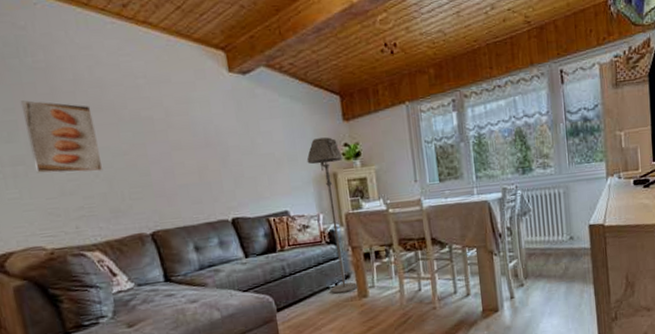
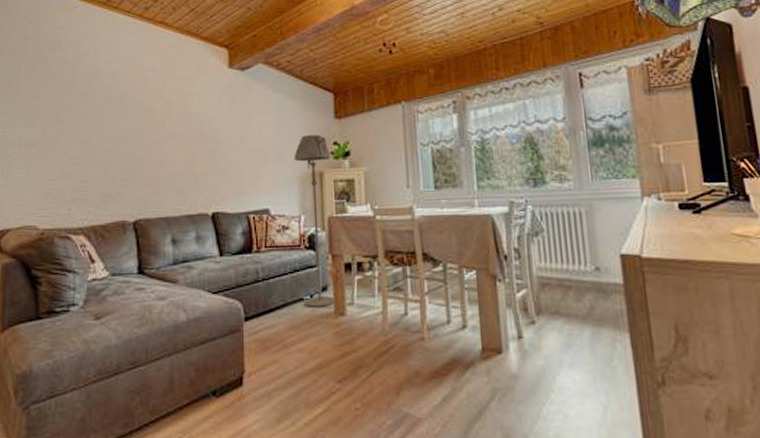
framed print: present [20,100,104,174] -> none [45,89,103,157]

